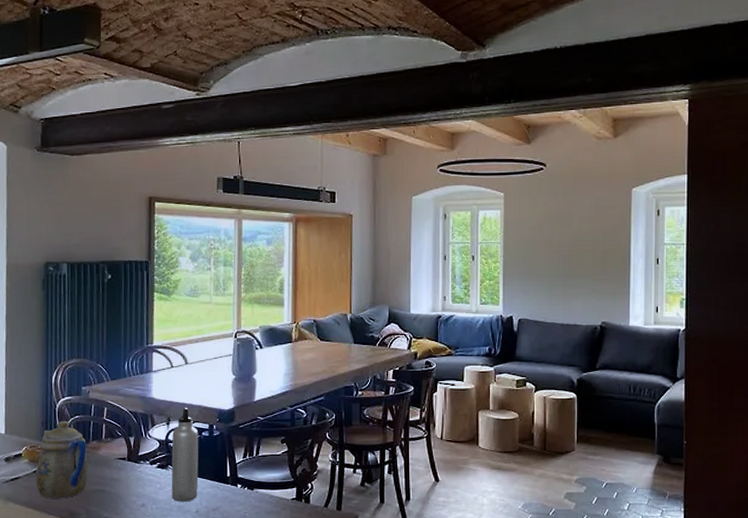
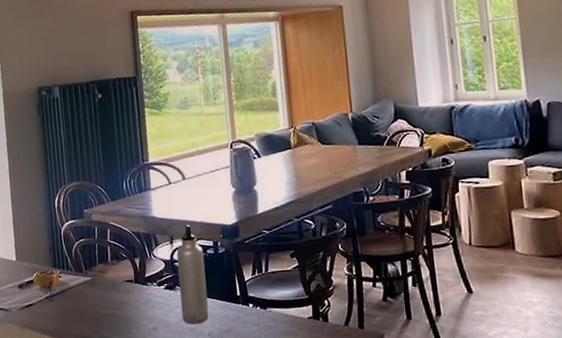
teapot: present [36,420,89,499] -> none [48,244,99,324]

